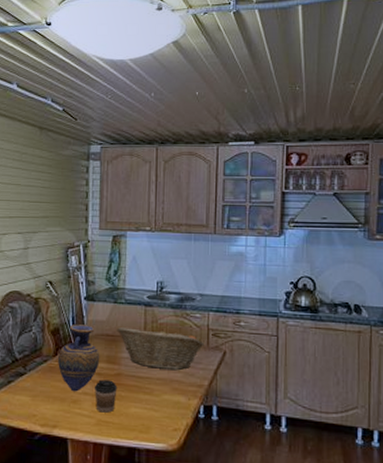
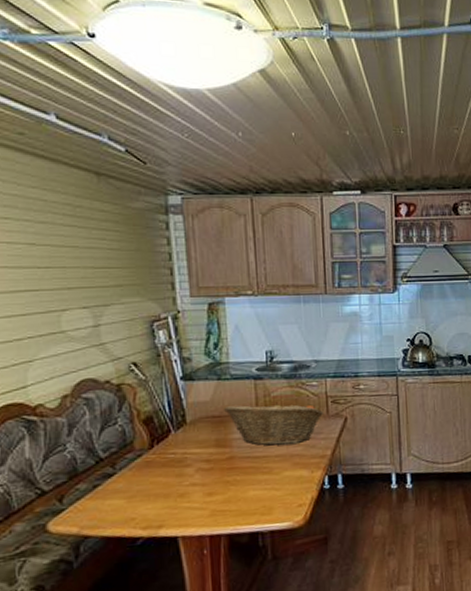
vase: present [58,324,100,392] -> none [155,408,208,485]
coffee cup: present [95,379,118,413] -> none [204,465,232,502]

